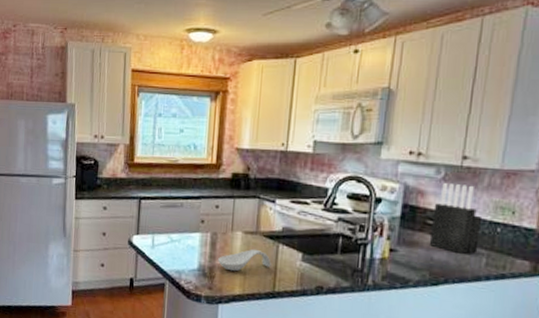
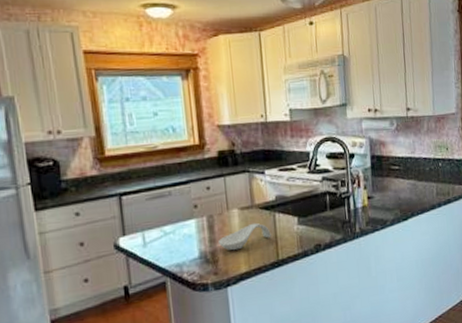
knife block: present [429,182,483,254] -> none [393,131,430,190]

